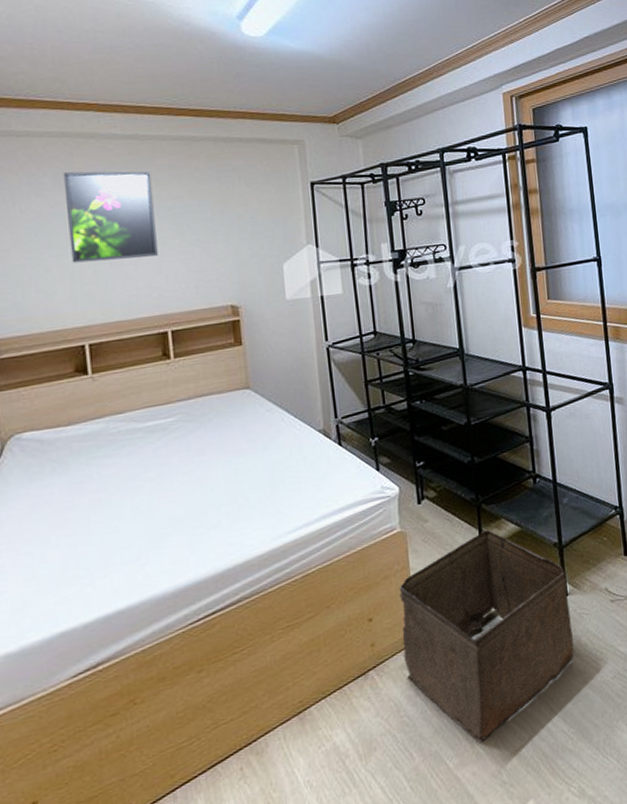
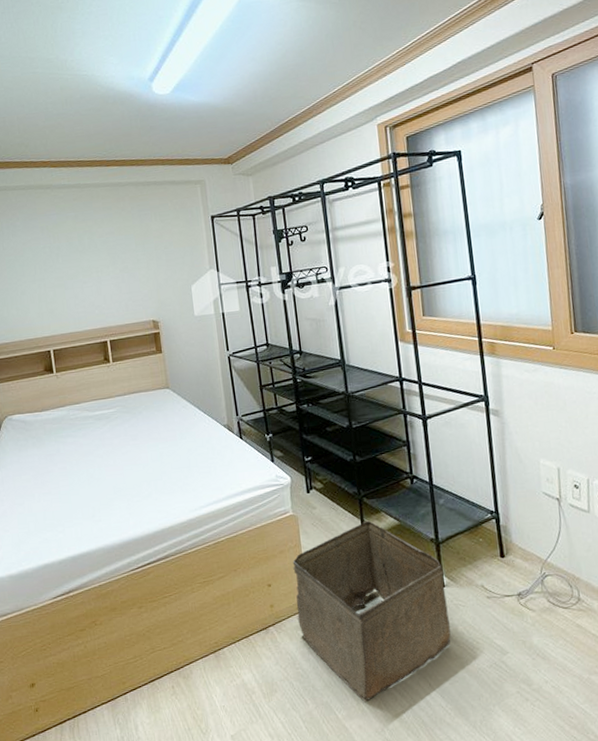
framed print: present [63,171,158,263] -> none [29,213,98,287]

